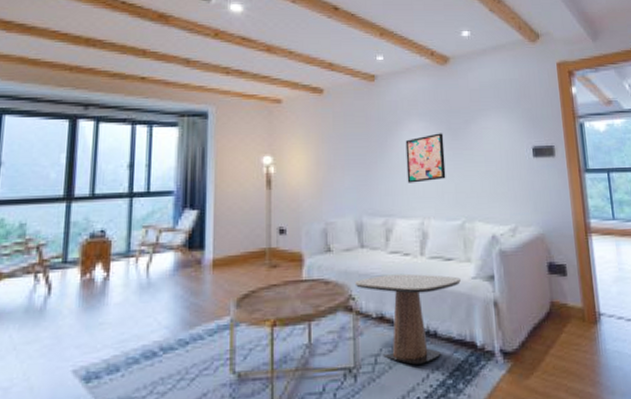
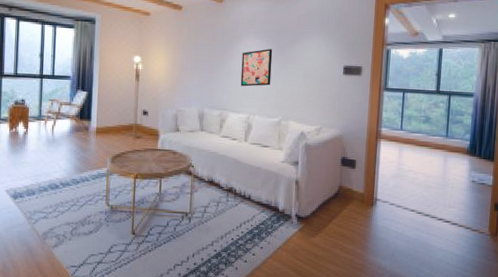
side table: present [354,273,461,365] -> none [194,152,273,217]

